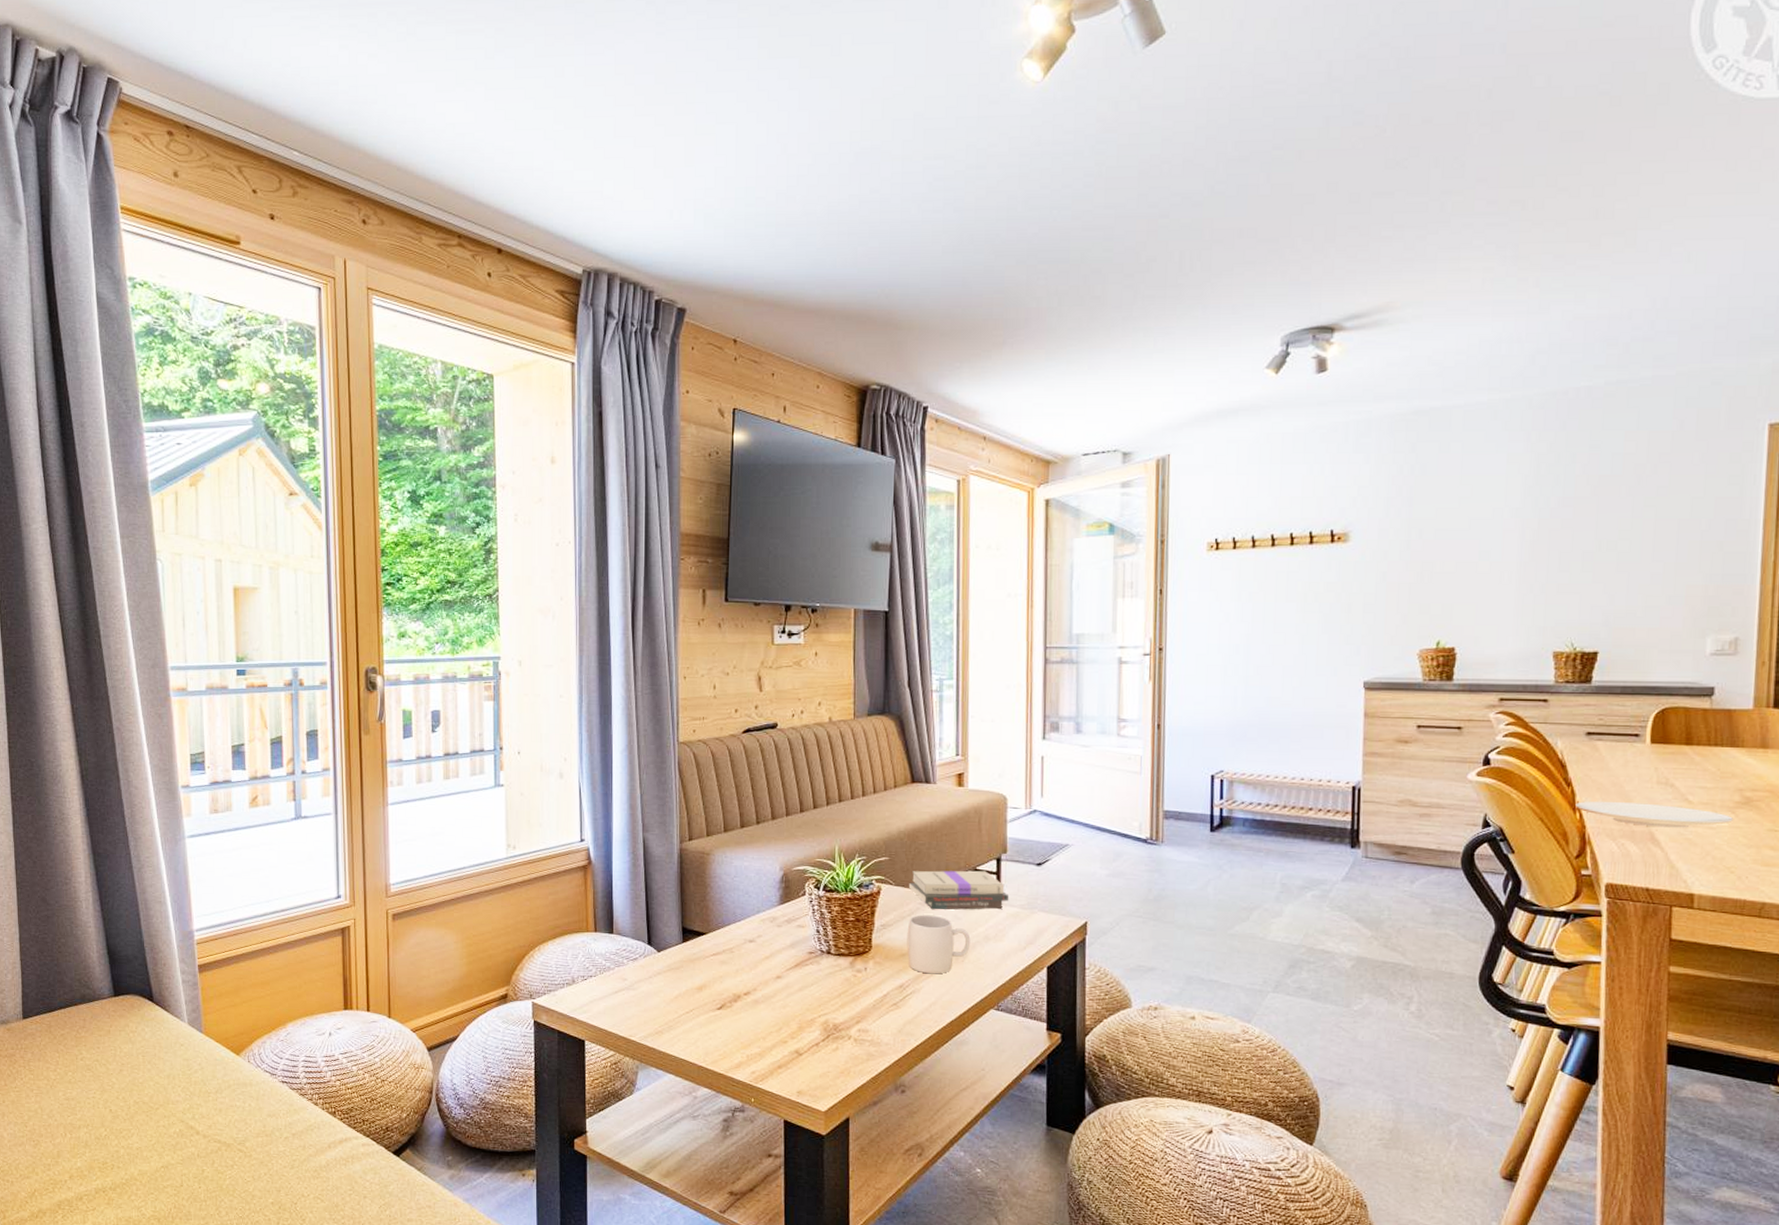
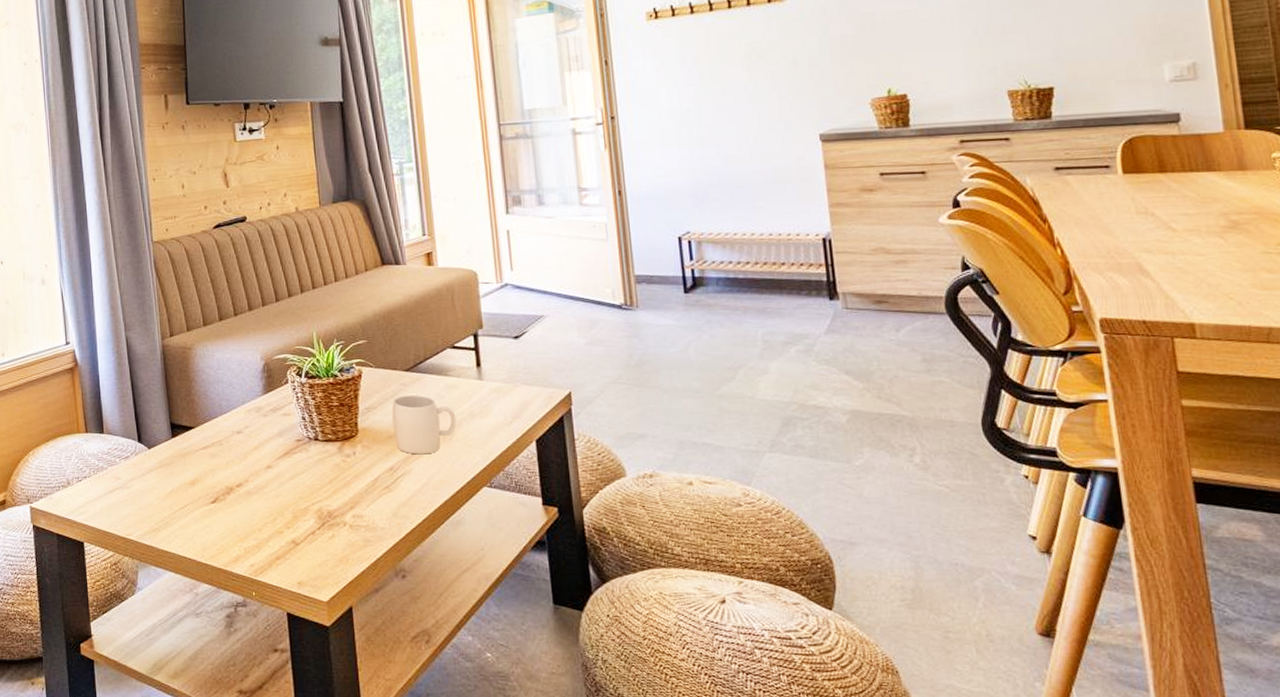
books: present [908,870,1009,910] -> none [388,347,491,390]
plate: present [1575,801,1734,828] -> none [1055,234,1224,258]

